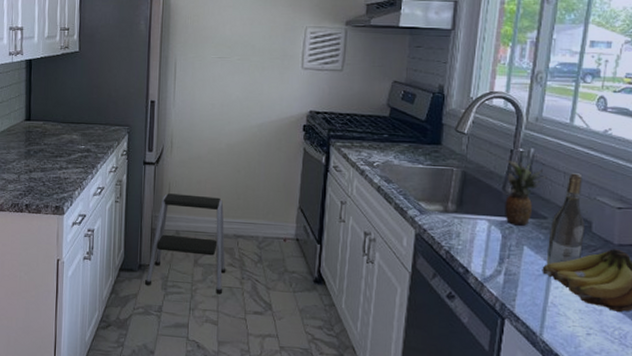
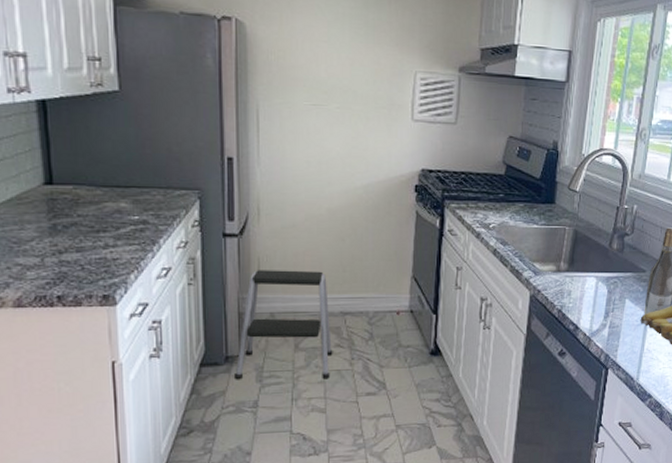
fruit: present [505,161,547,226] -> none [610,218,647,280]

